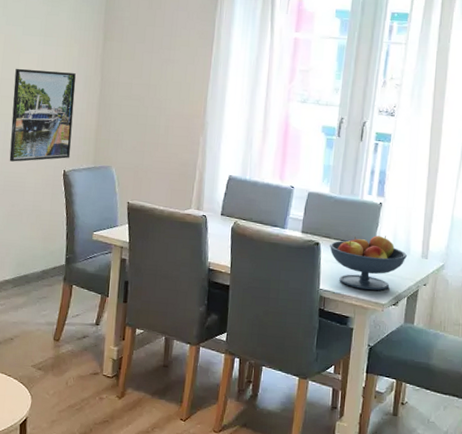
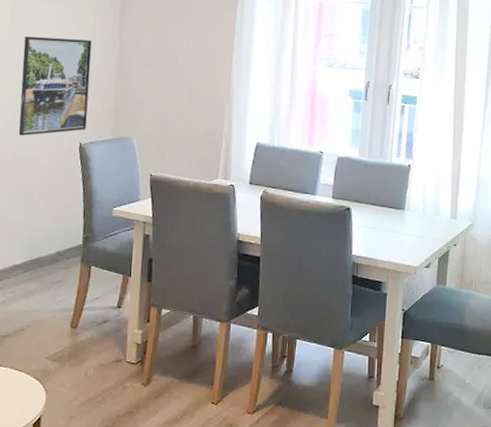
fruit bowl: present [330,235,407,291] -> none [361,197,437,254]

